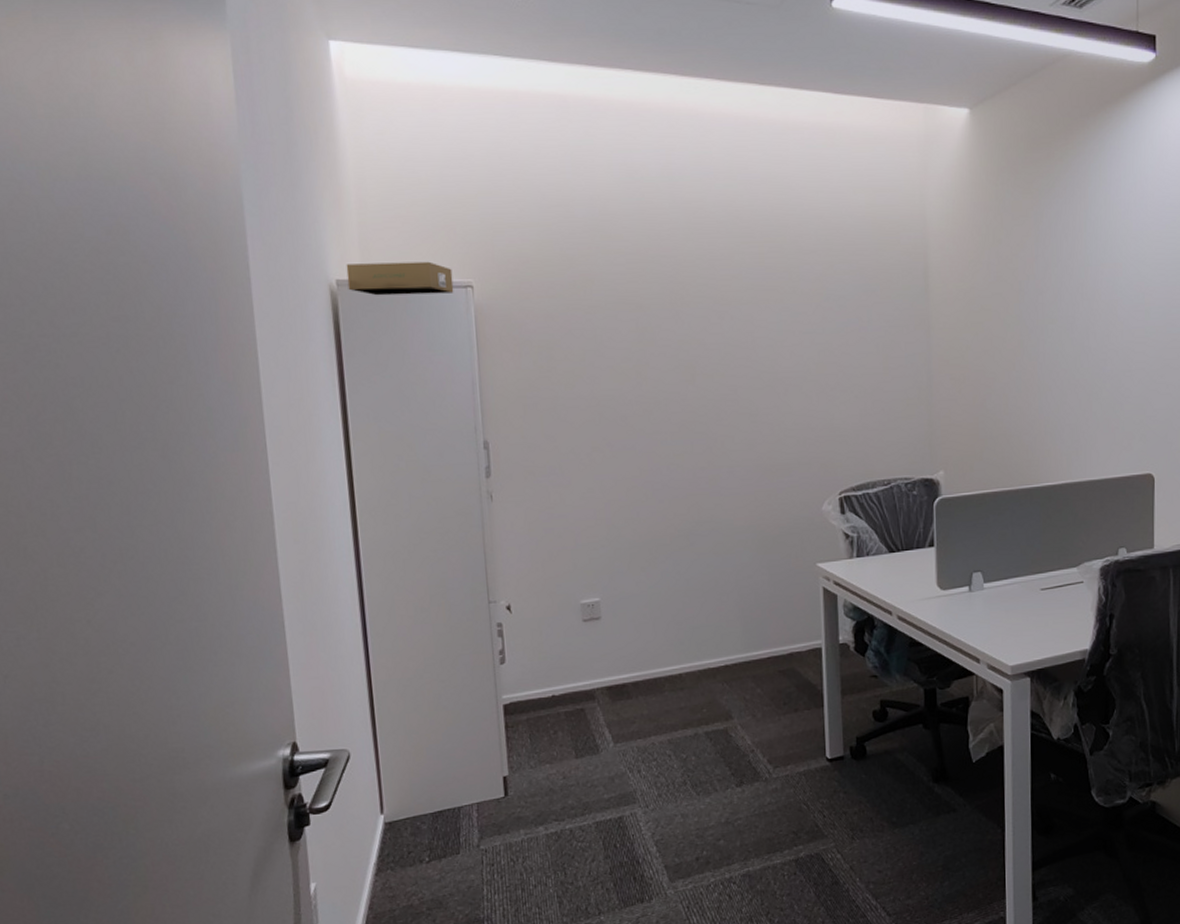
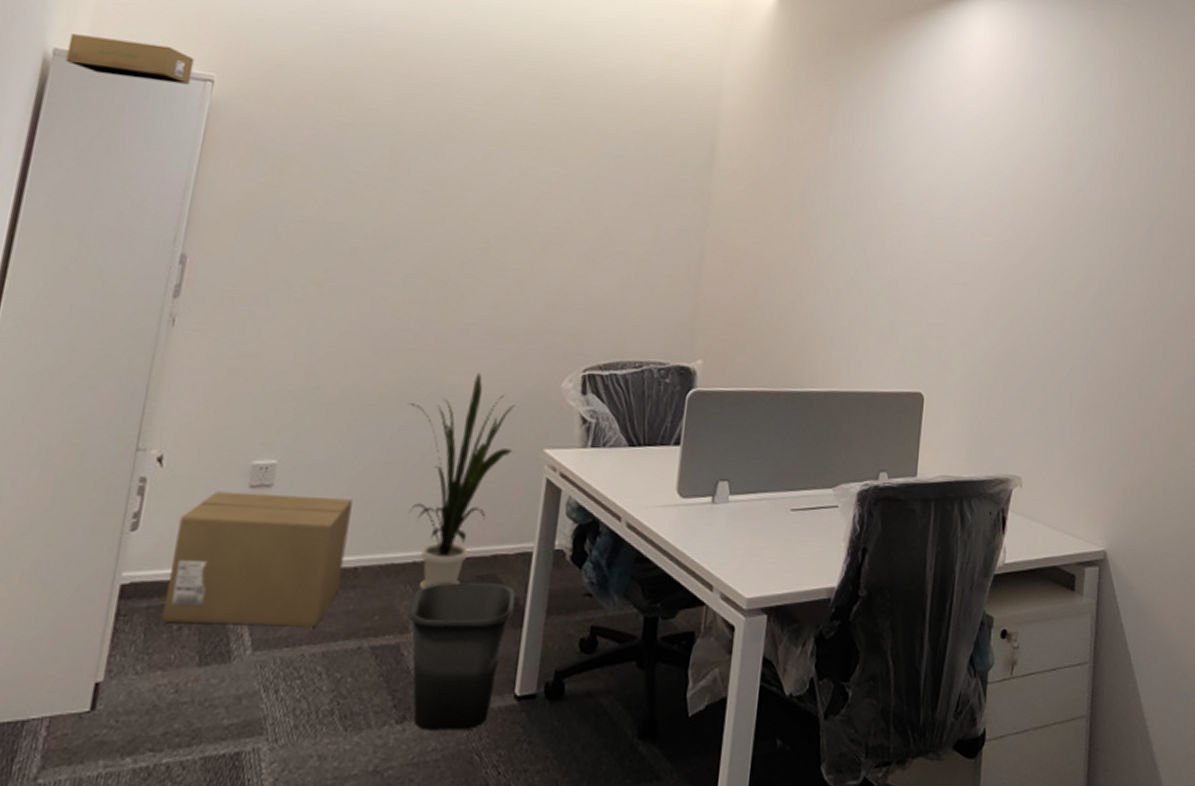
box: none [535,622,671,729] -> present [161,491,353,627]
house plant: none [695,507,791,685] -> present [408,373,516,588]
waste bin: none [728,674,815,790] -> present [407,582,515,730]

